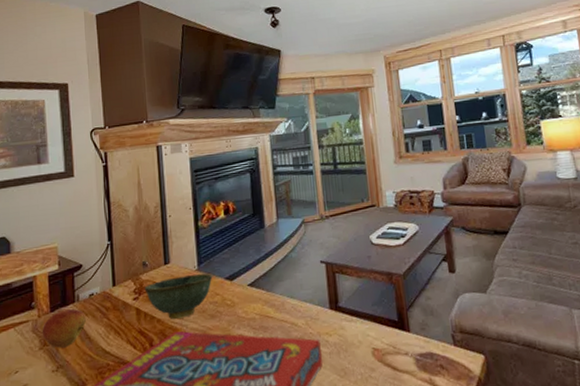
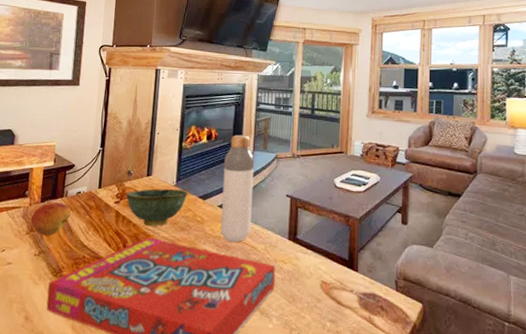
bottle: none [247,203,288,323] -> present [221,135,254,243]

